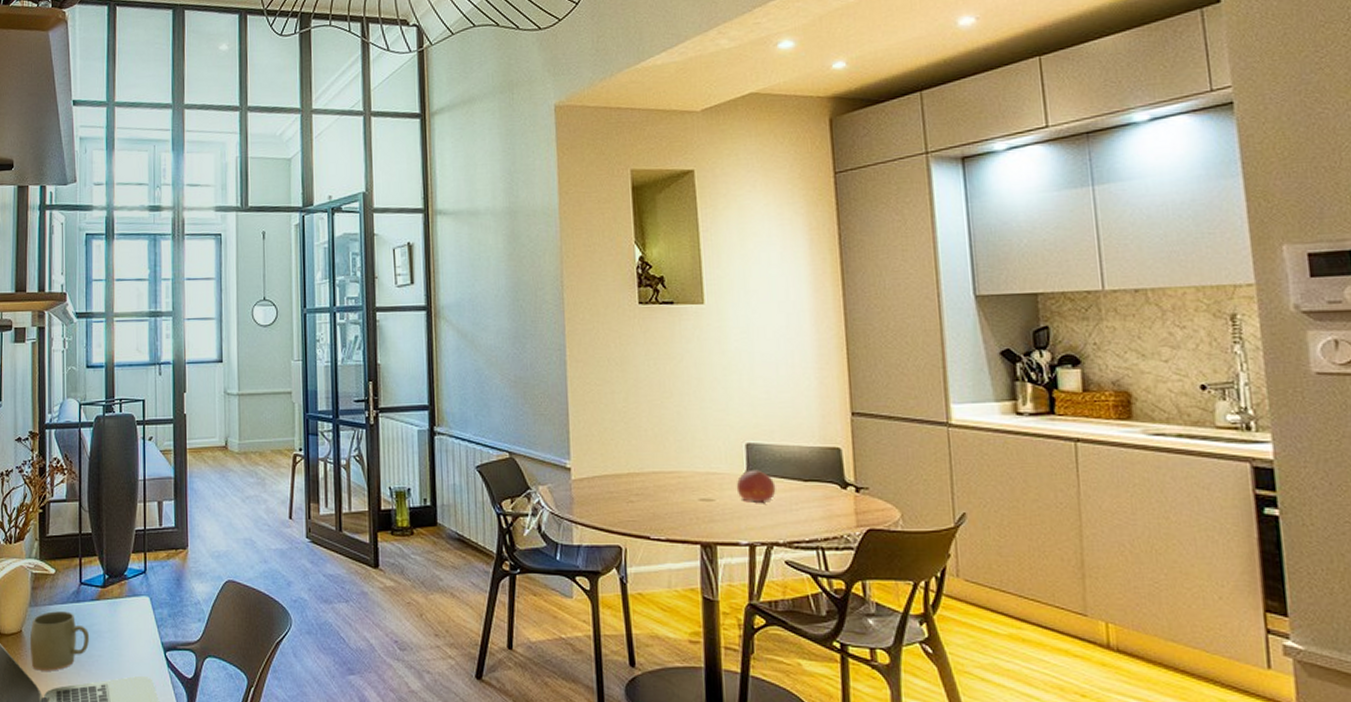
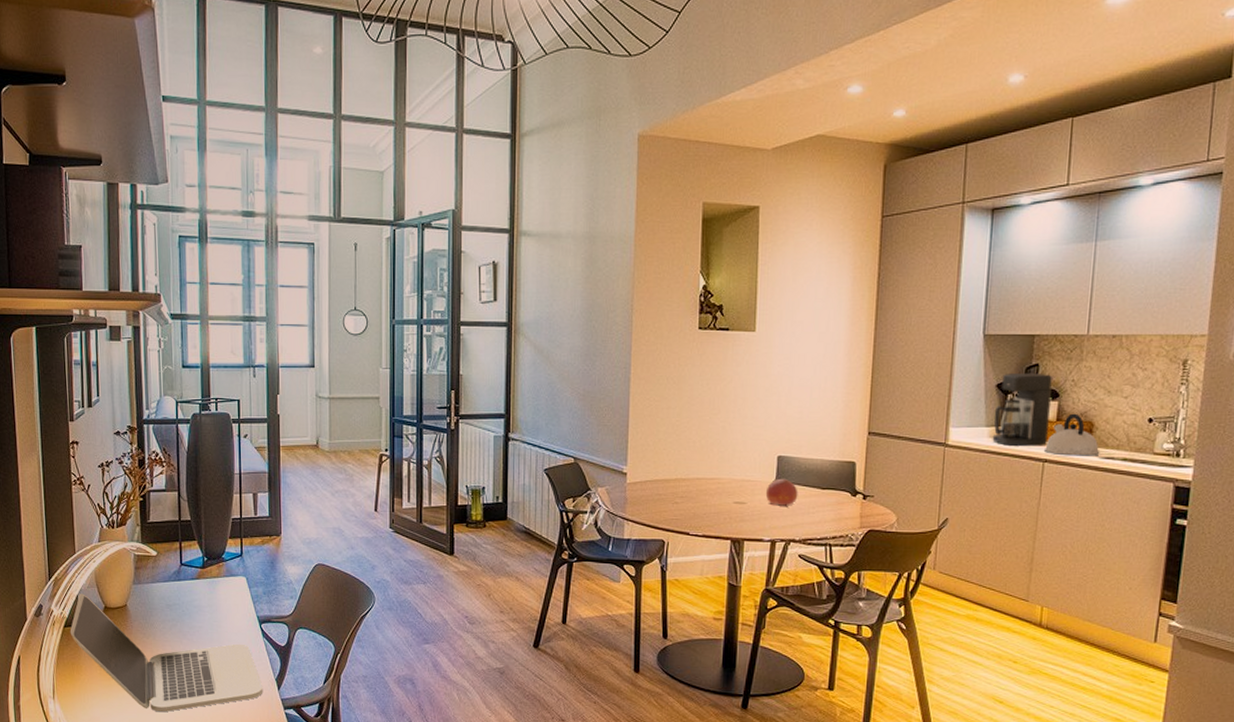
mug: present [29,611,90,671] -> none [134,588,191,640]
coffee maker: none [1004,336,1076,423] -> present [992,372,1052,446]
kettle: none [1074,382,1146,434] -> present [1045,413,1100,456]

